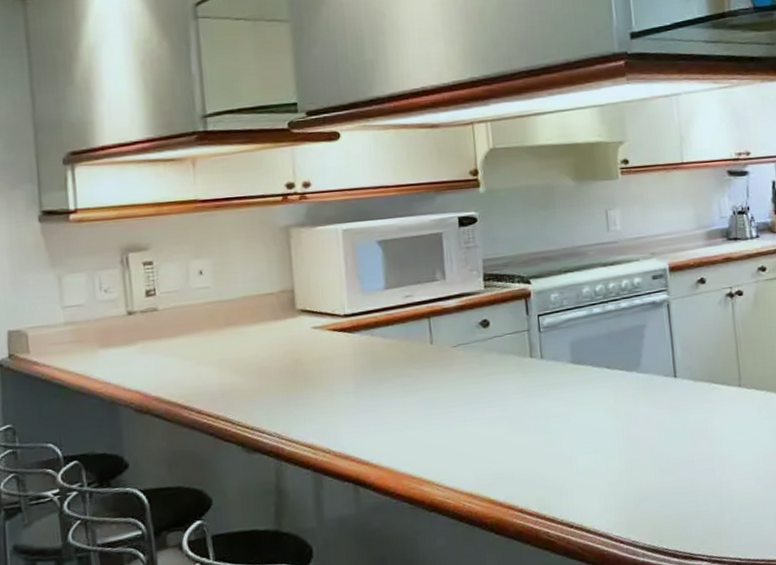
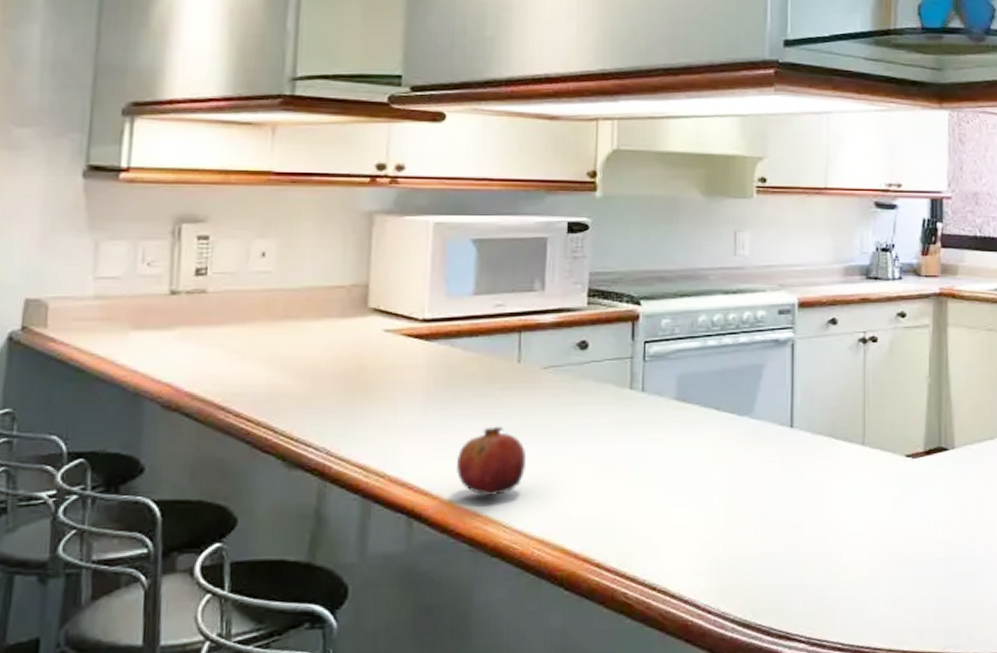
fruit: none [388,400,449,461] -> present [455,426,526,497]

